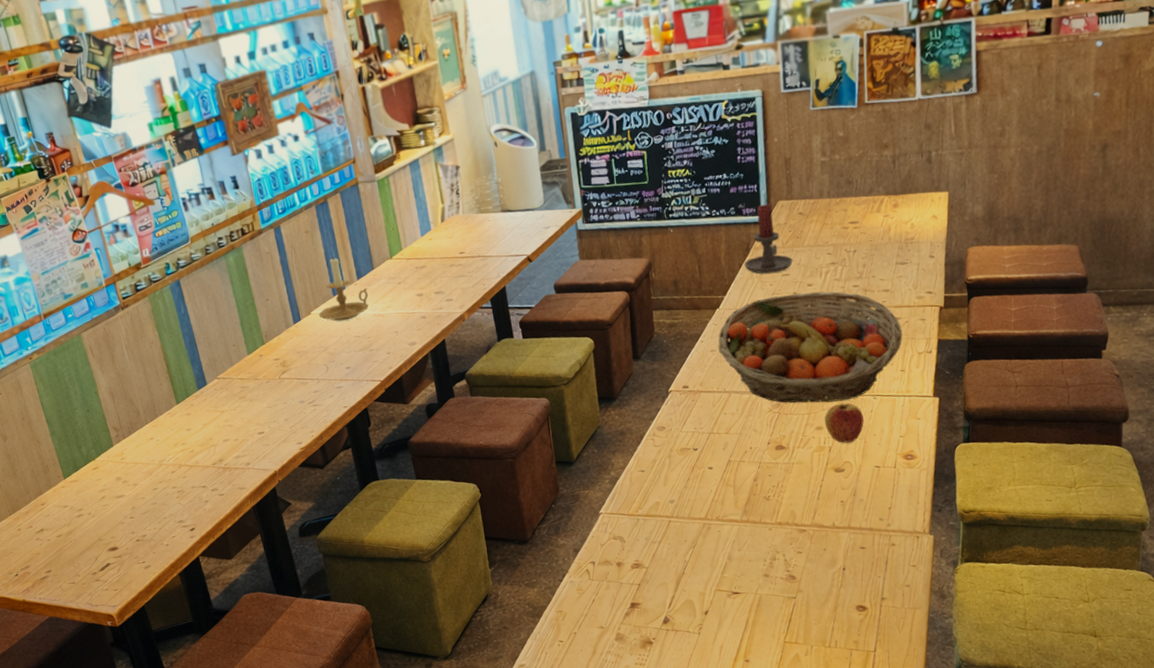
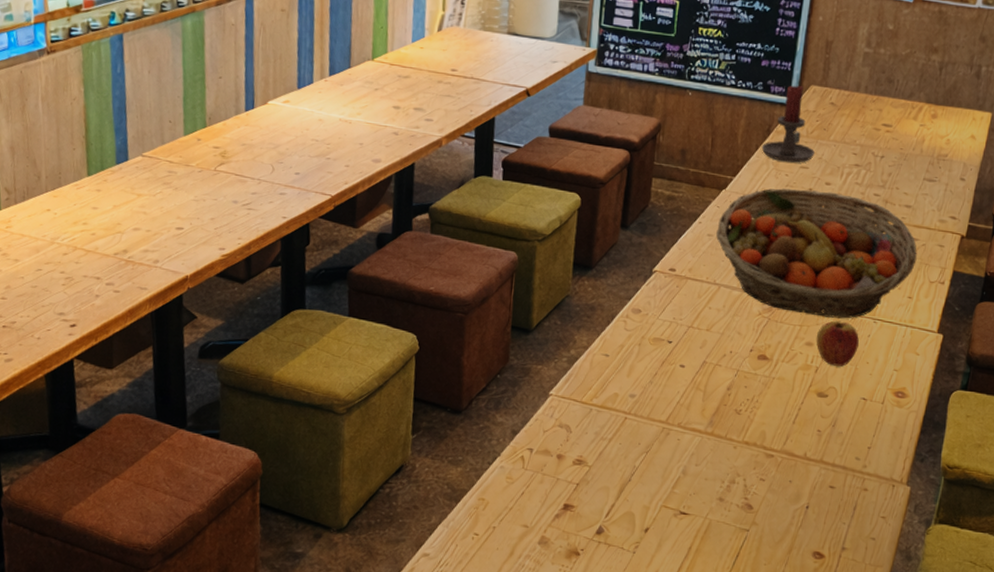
candle holder: present [319,256,369,322] -> none [276,44,338,119]

